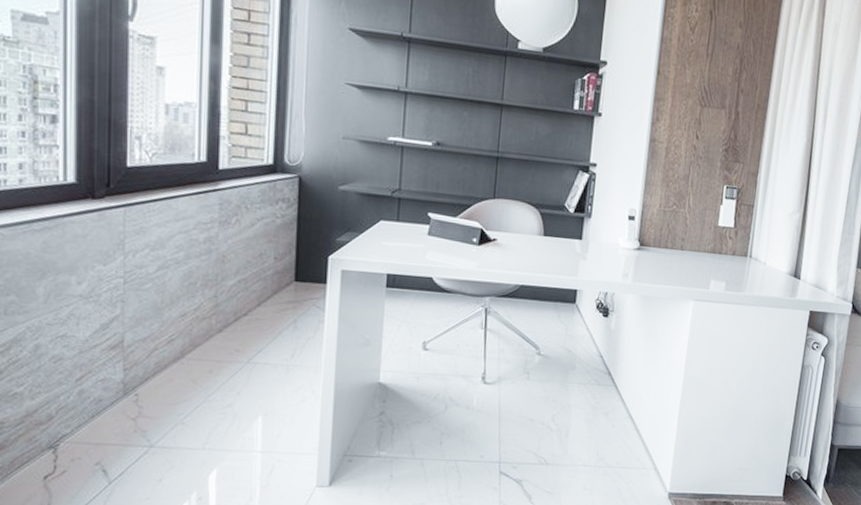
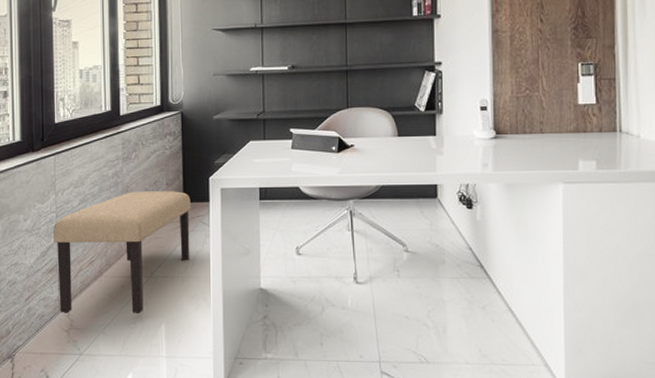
bench: none [119,262,304,404] -> present [53,191,191,315]

